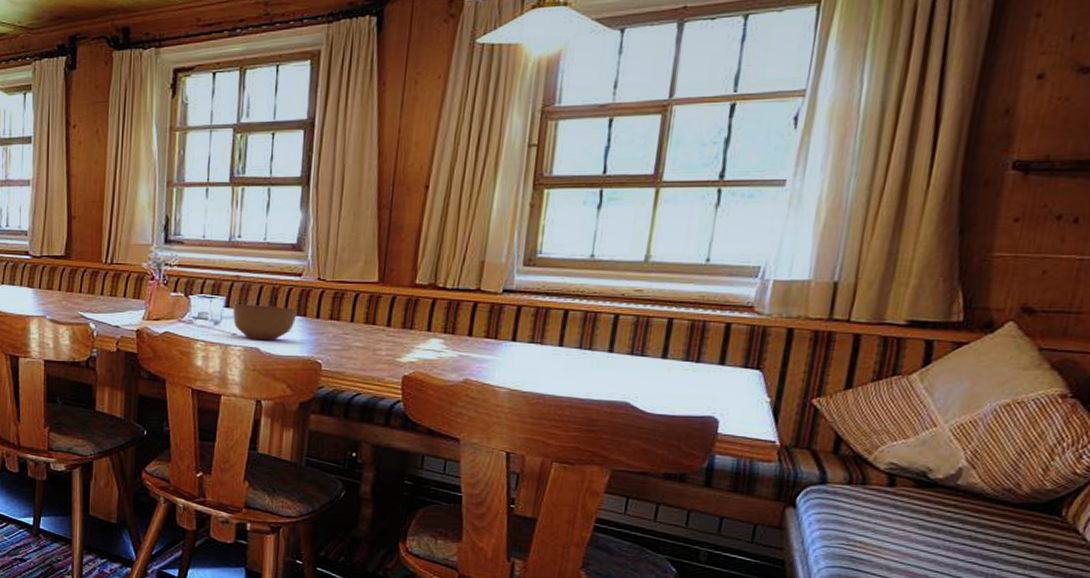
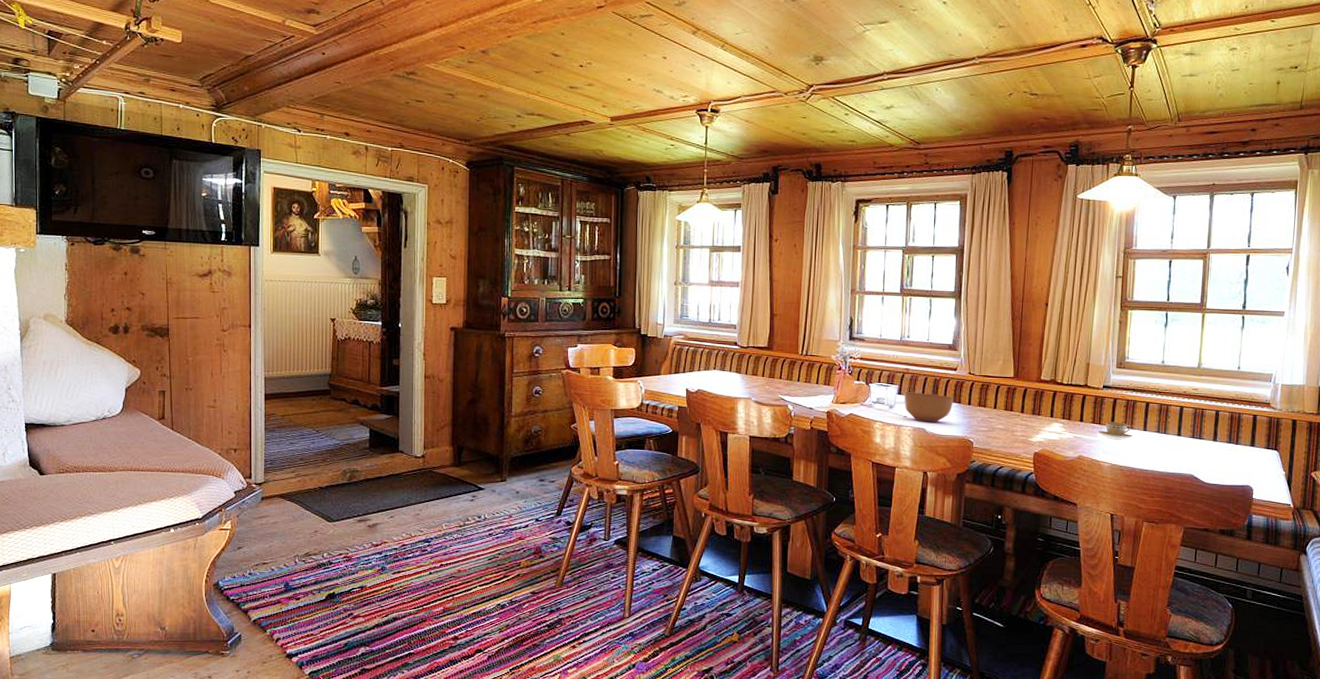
teacup: none [493,335,543,361] -> present [1098,421,1133,441]

